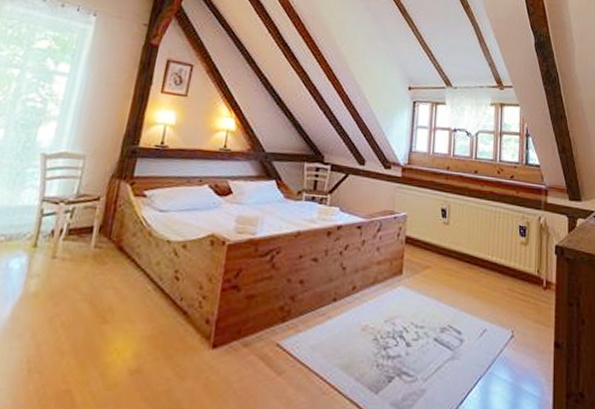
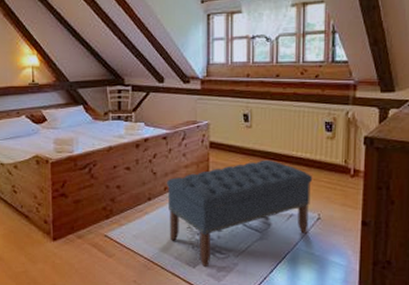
bench: none [353,262,507,394] -> present [166,159,313,268]

